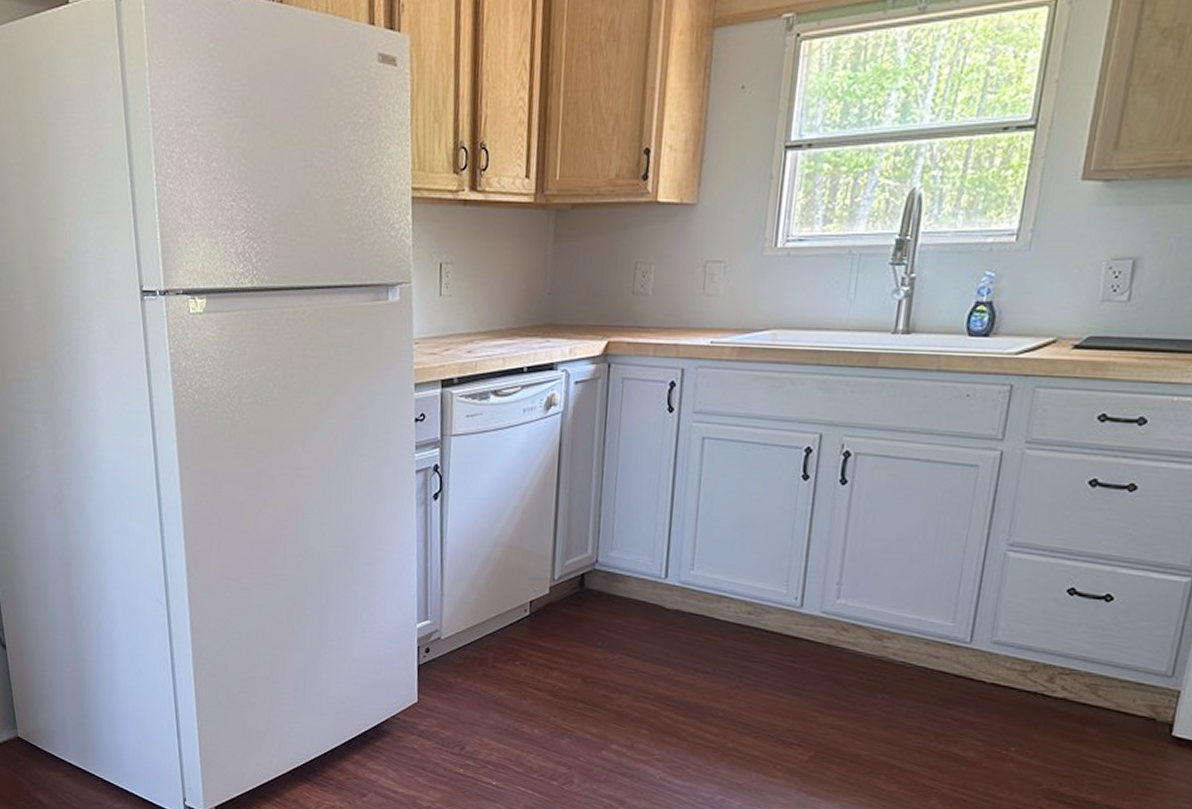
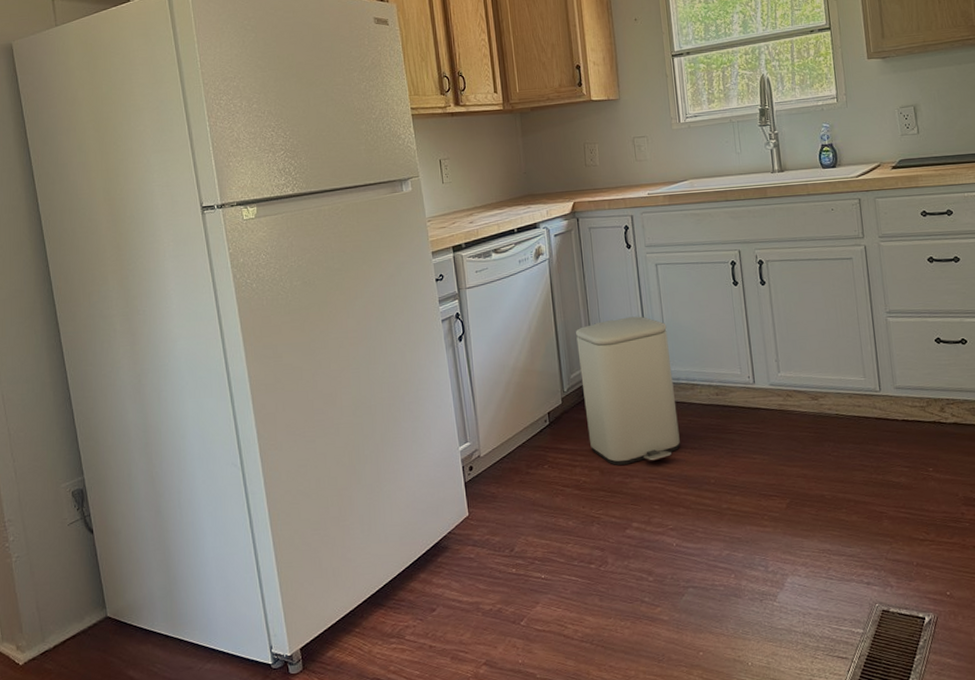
pedal bin: none [575,500,701,679] -> present [576,316,680,466]

